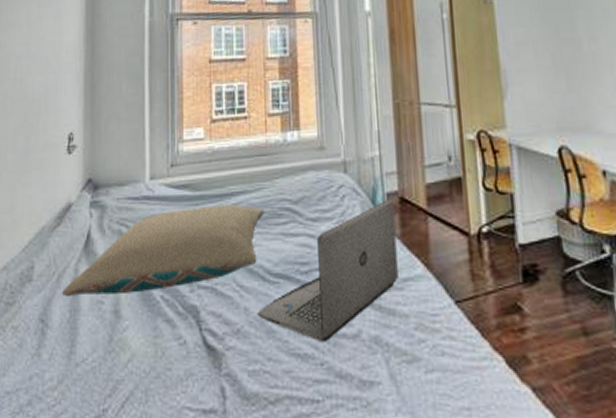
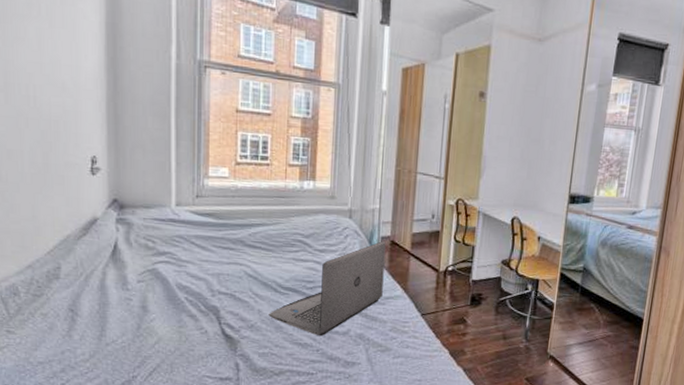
pillow: present [62,204,265,296] -> none [91,232,280,295]

